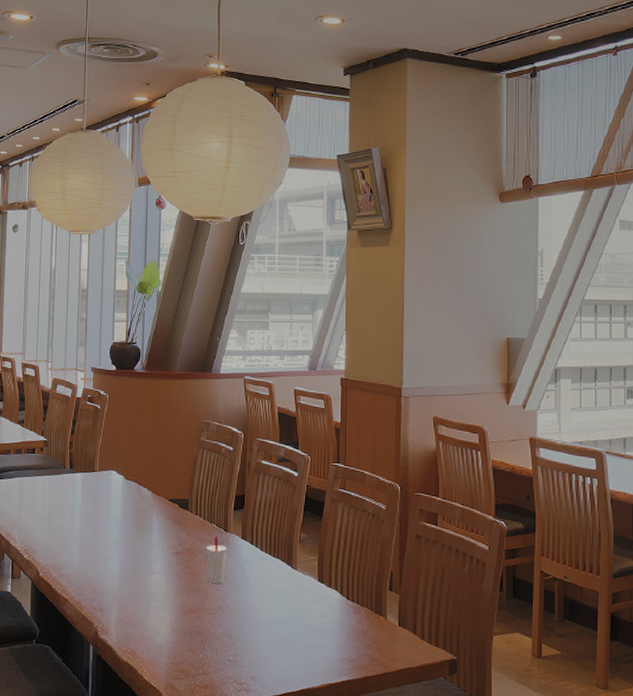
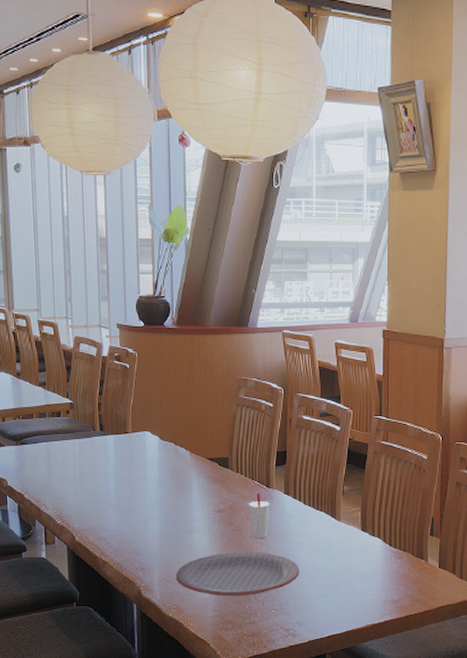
plate: none [132,596,255,645] -> present [175,552,300,597]

